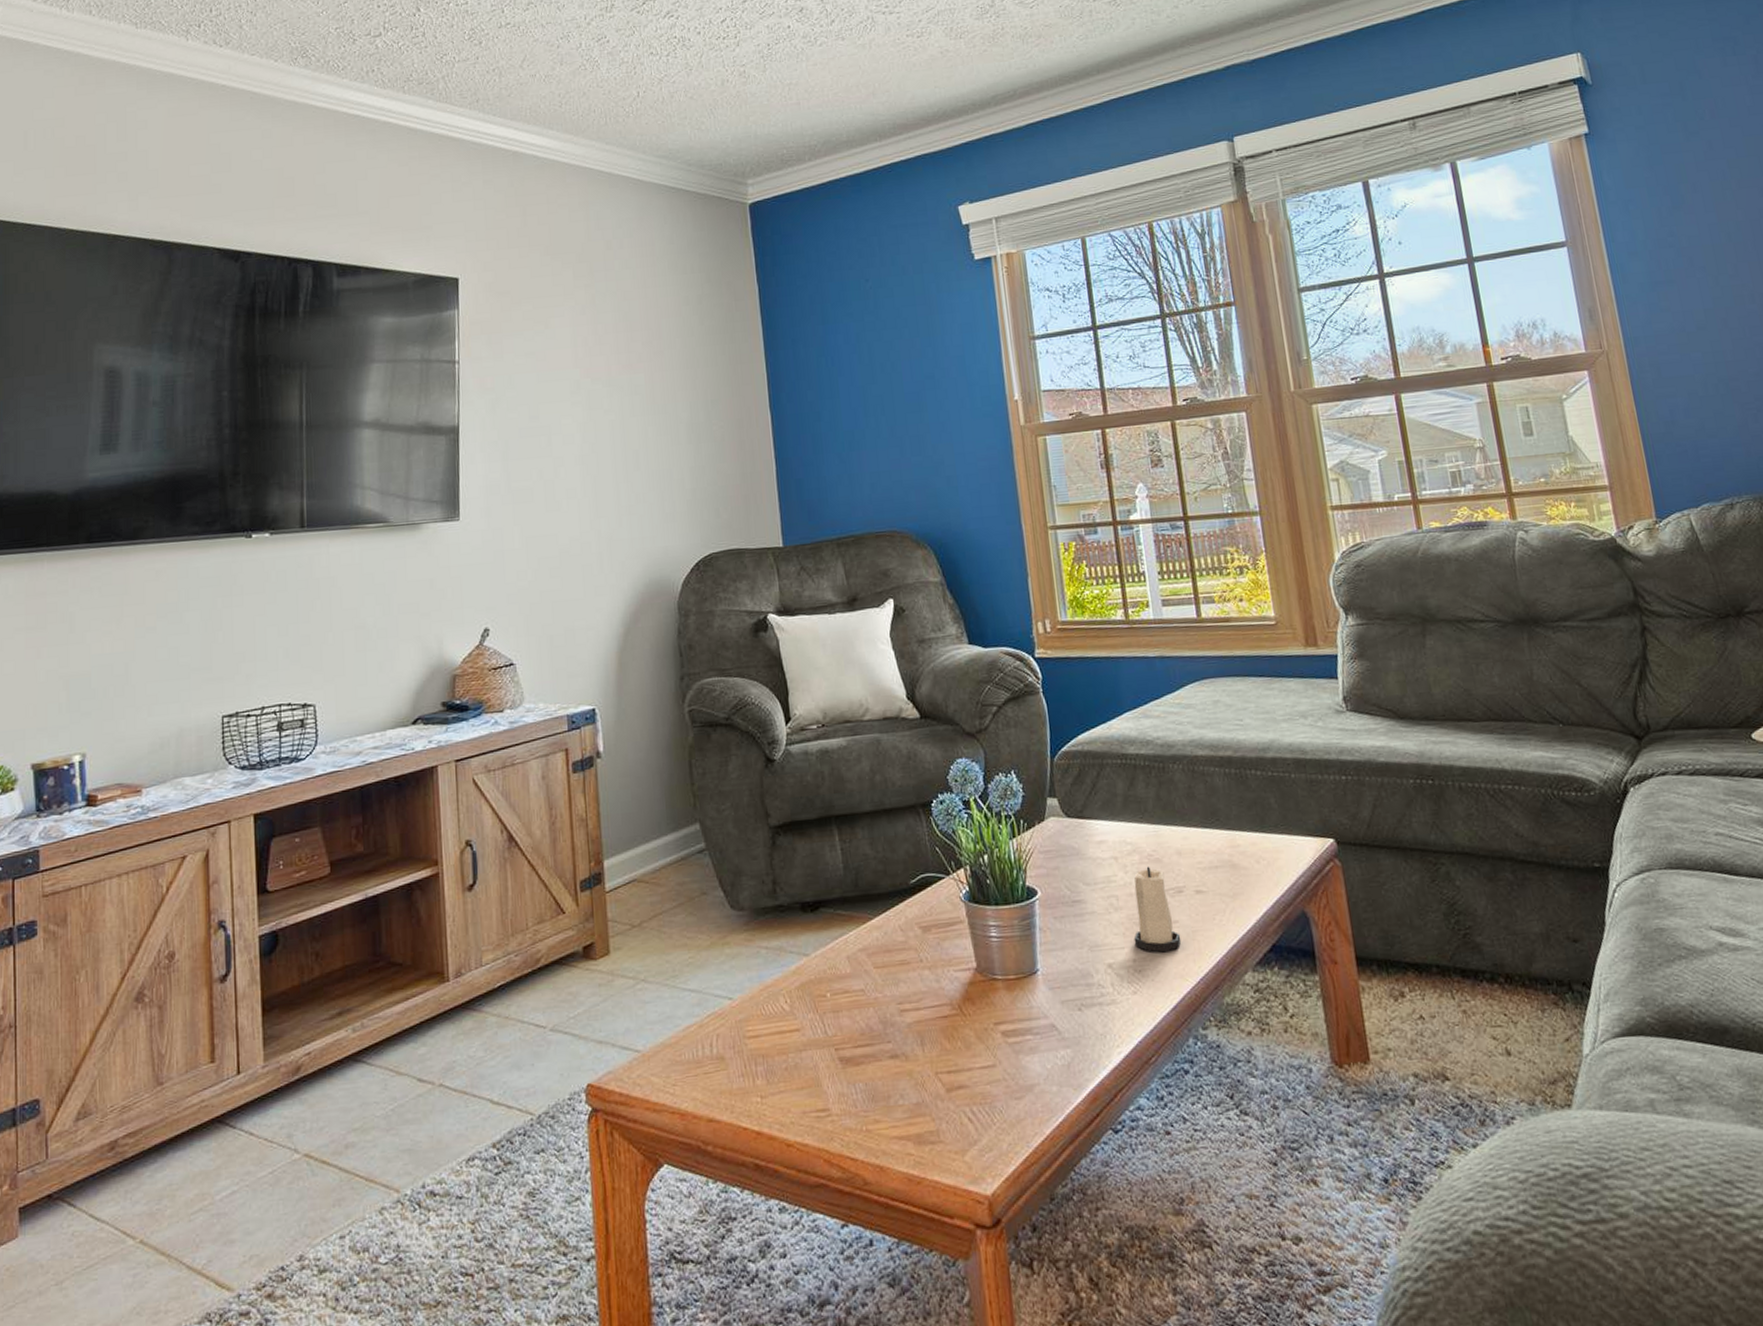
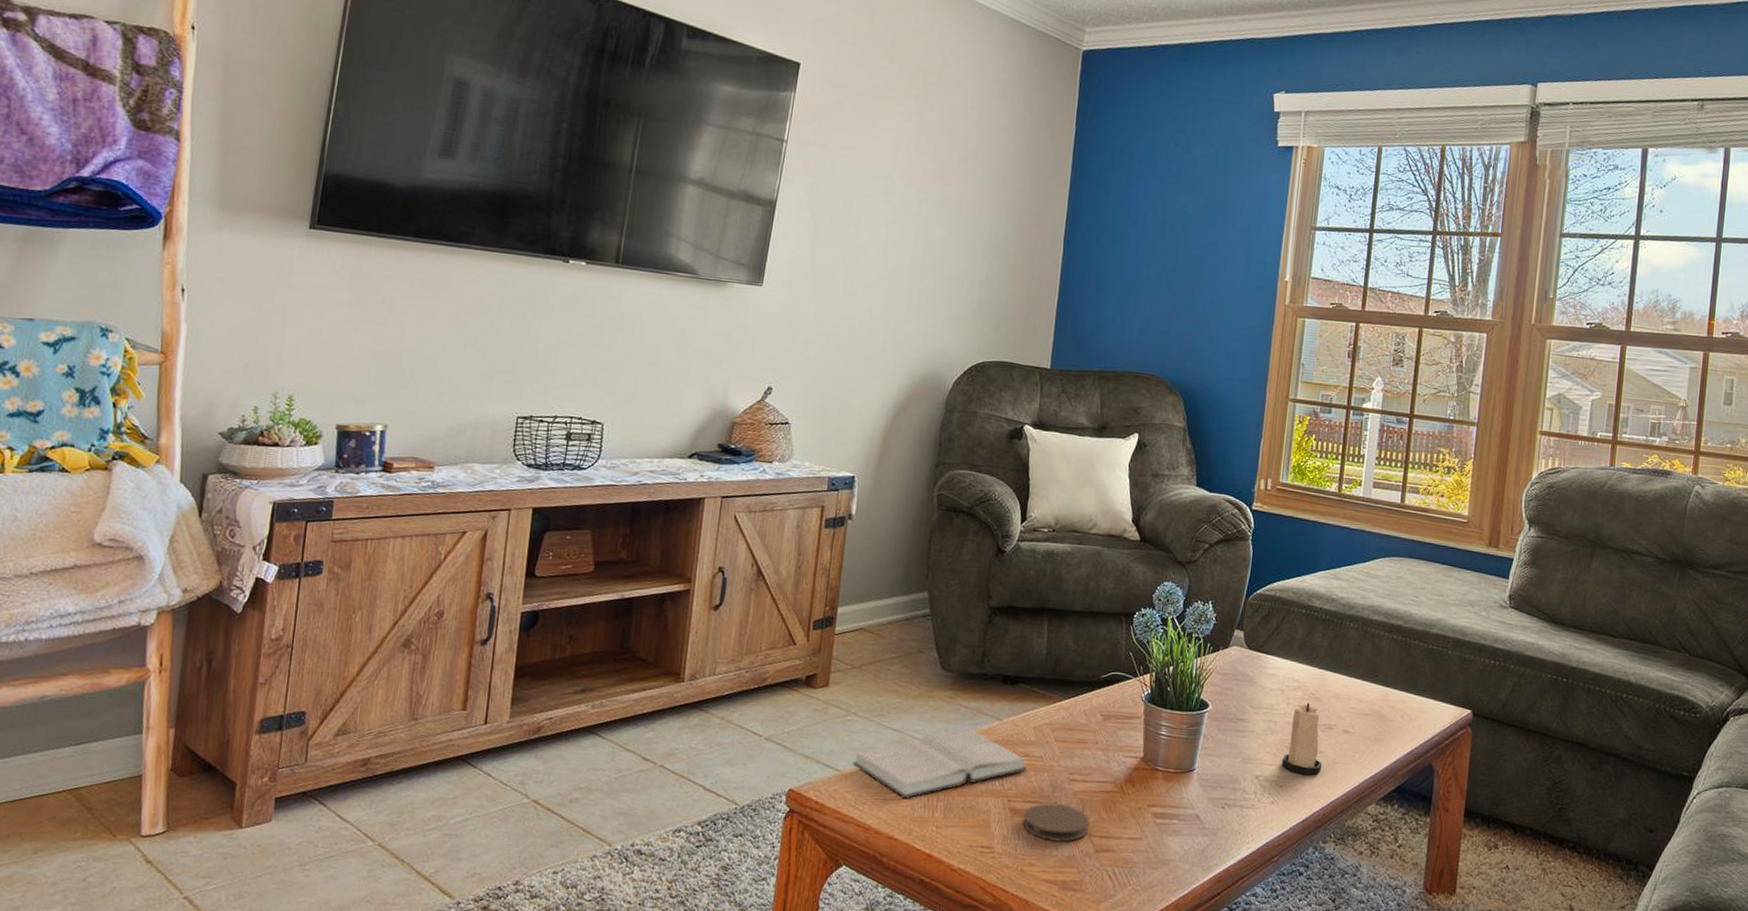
hardback book: none [652,974,850,1071] -> present [852,730,1027,800]
coaster: none [856,1041,934,1089] -> present [1022,802,1090,843]

